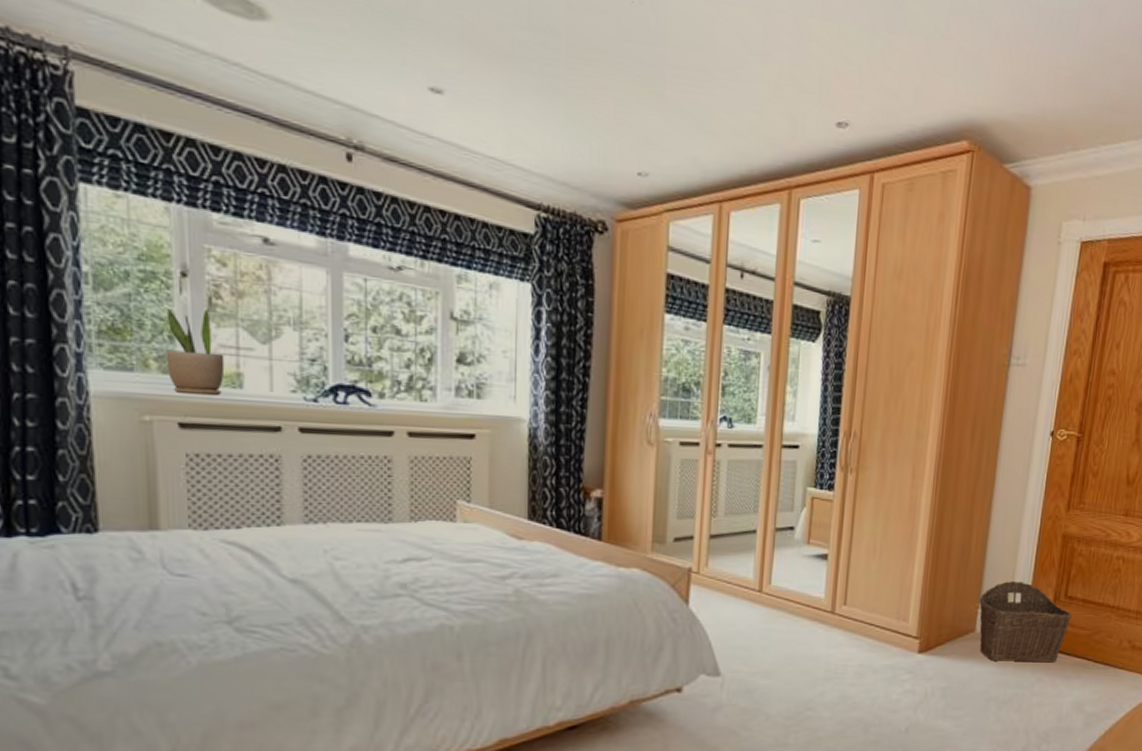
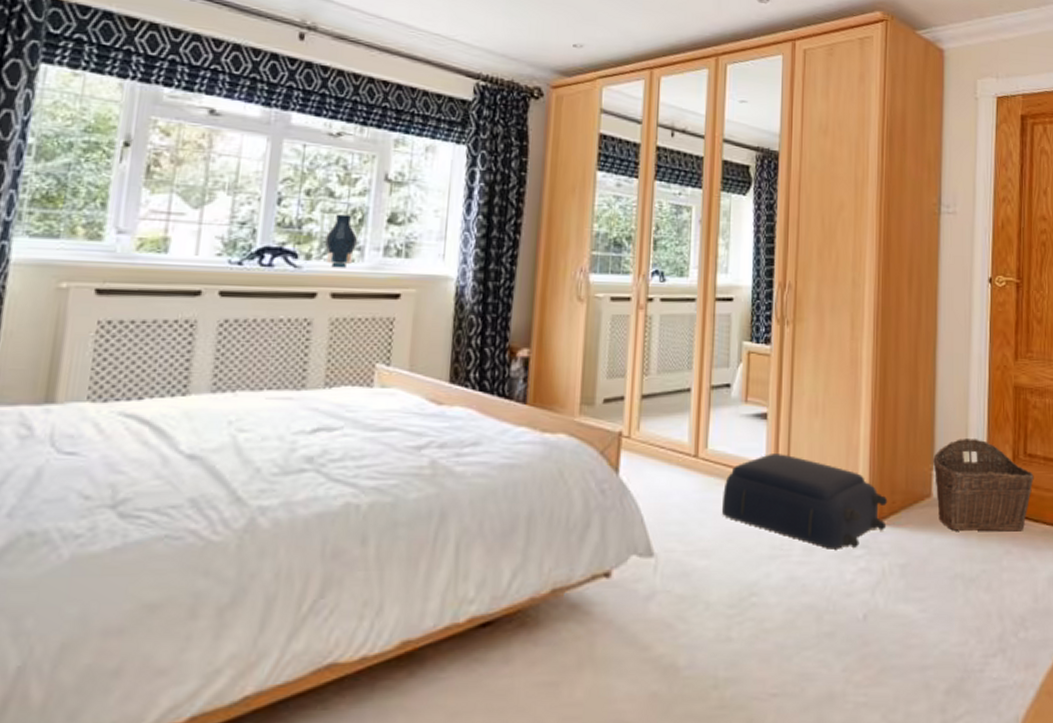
potted plant: present [166,308,225,397] -> none [93,176,154,262]
vase: none [397,353,428,408] -> present [325,214,357,268]
suitcase: none [782,590,935,674] -> present [721,454,888,549]

